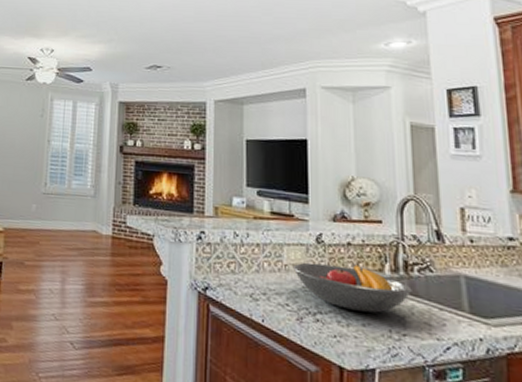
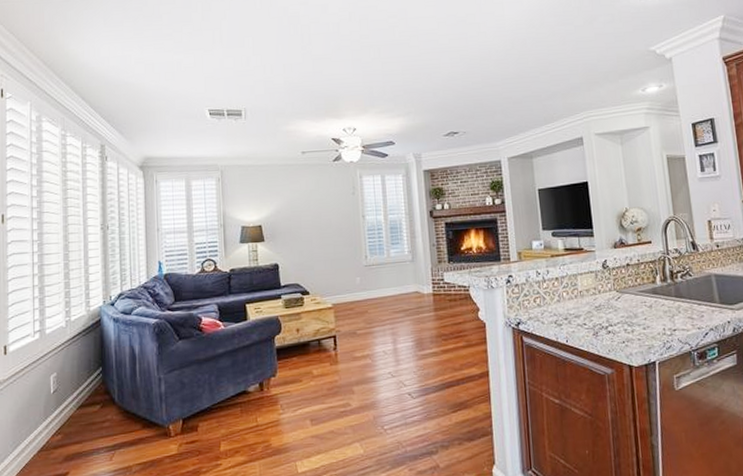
fruit bowl: present [292,262,412,313] -> none [586,280,678,319]

